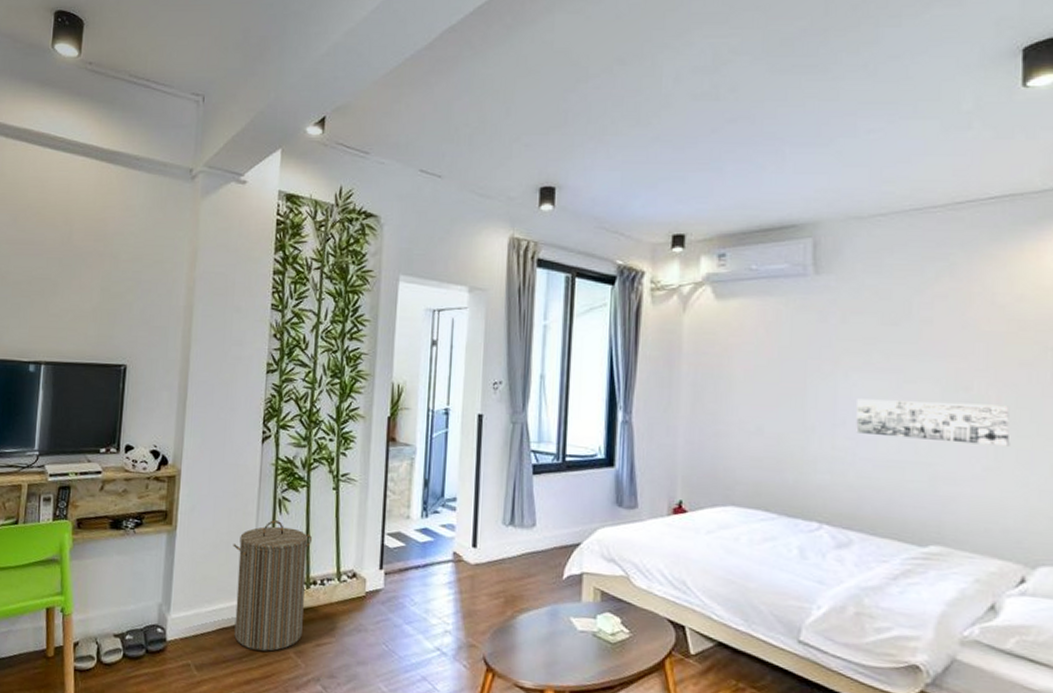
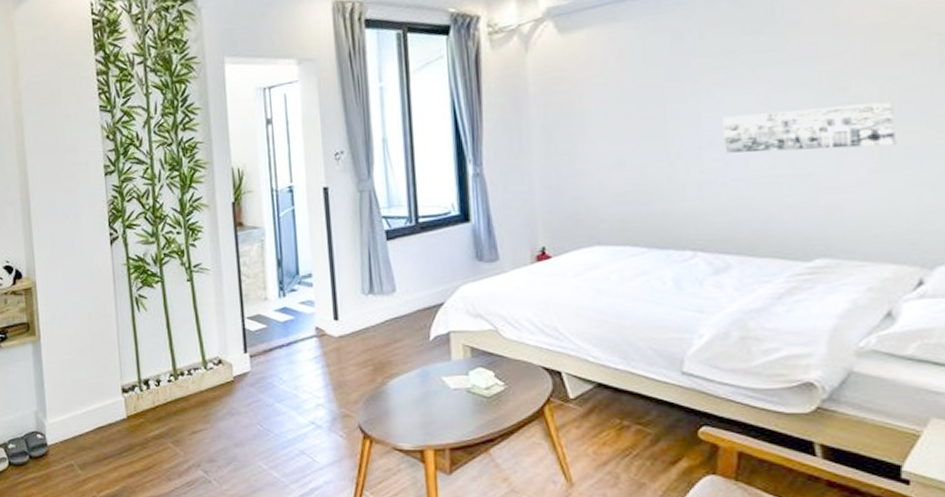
laundry hamper: present [233,520,312,651] -> none [97,318,177,444]

